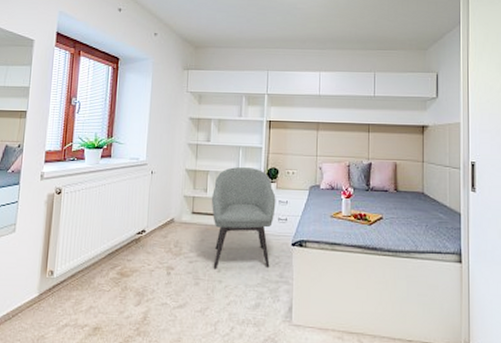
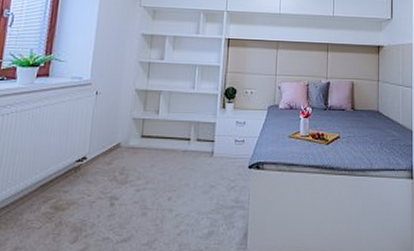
chair: present [212,167,276,270] -> none [163,87,233,197]

